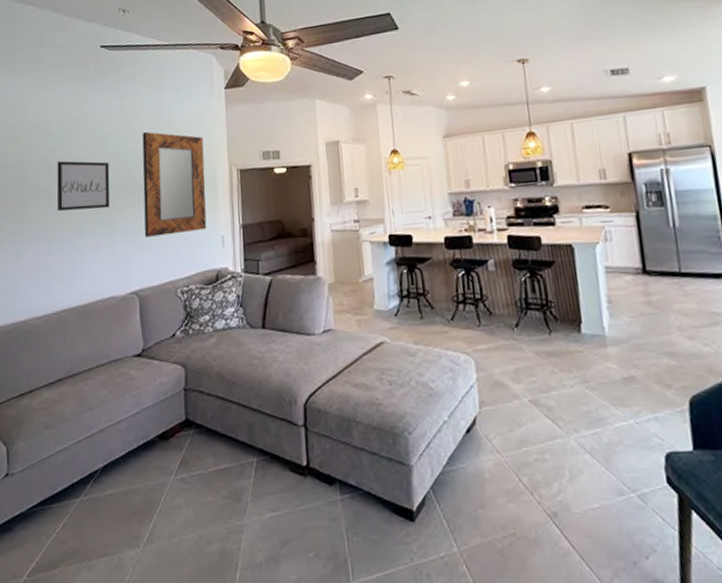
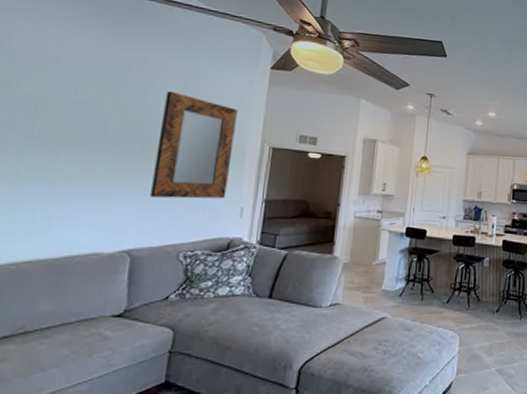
wall art: present [57,160,110,212] -> none [36,100,119,160]

